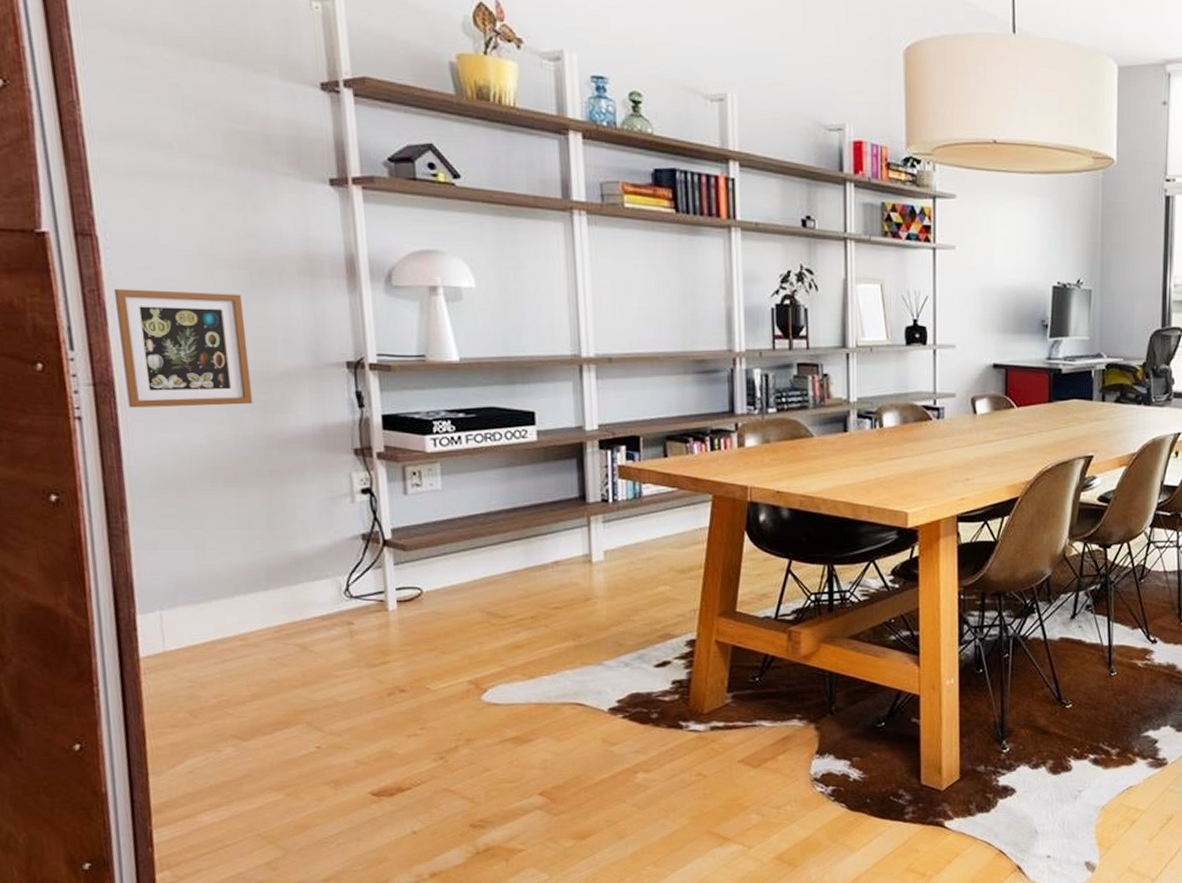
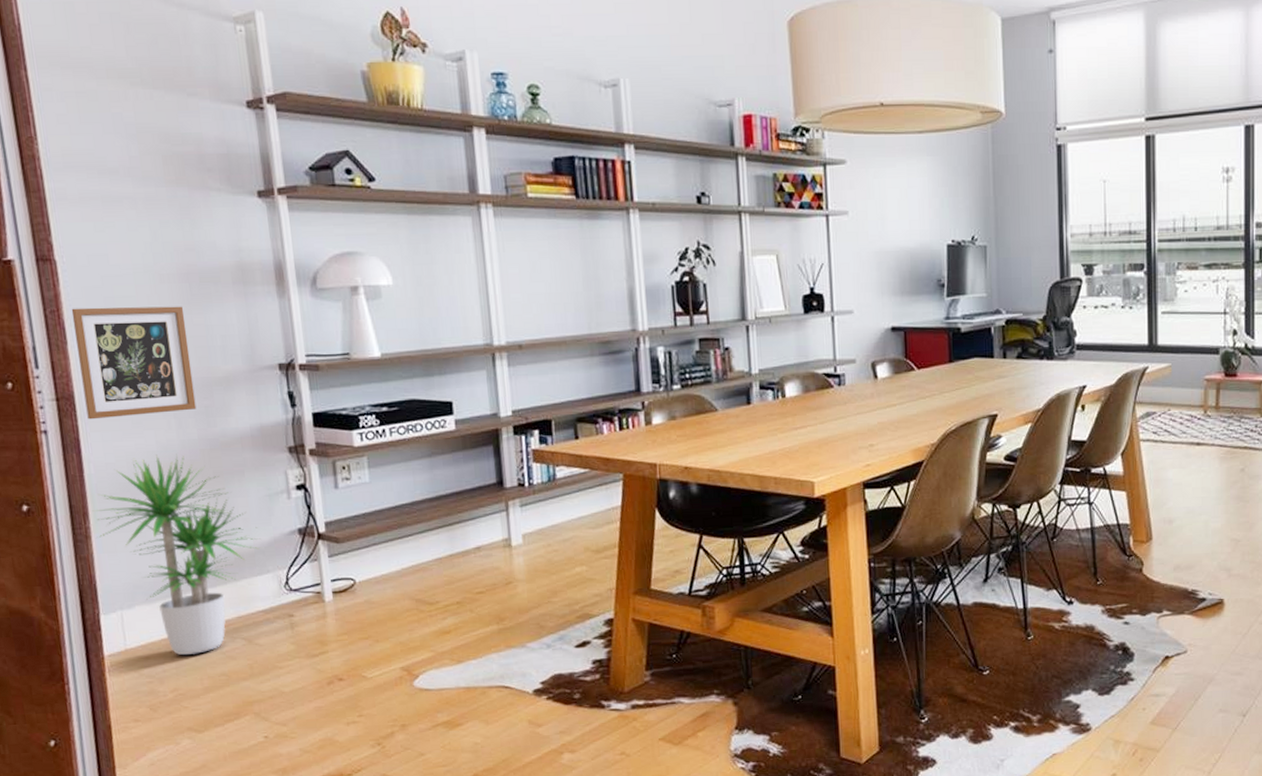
potted plant: none [131,449,320,659] -> present [93,454,261,655]

